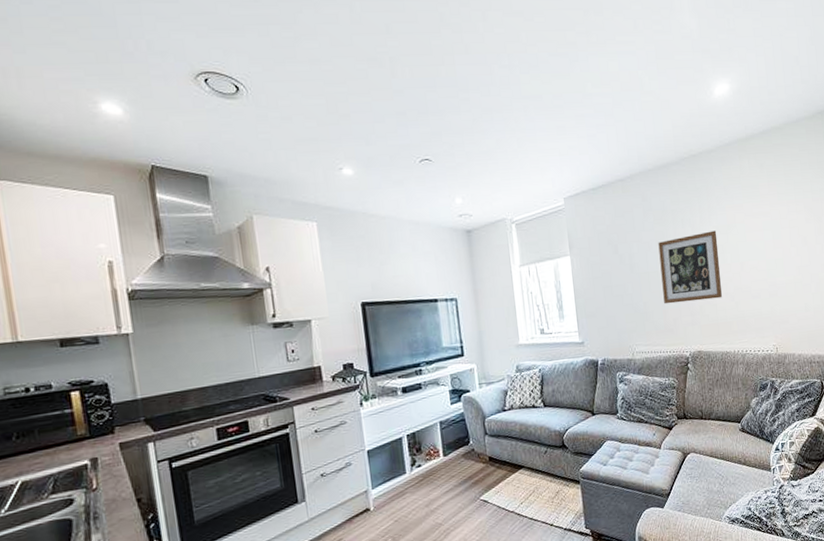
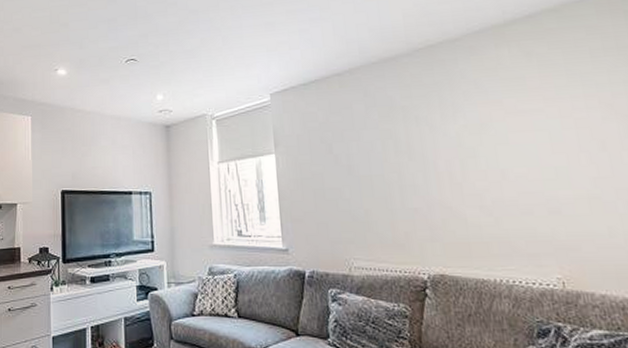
wall art: present [658,230,722,304] -> none [384,130,474,214]

